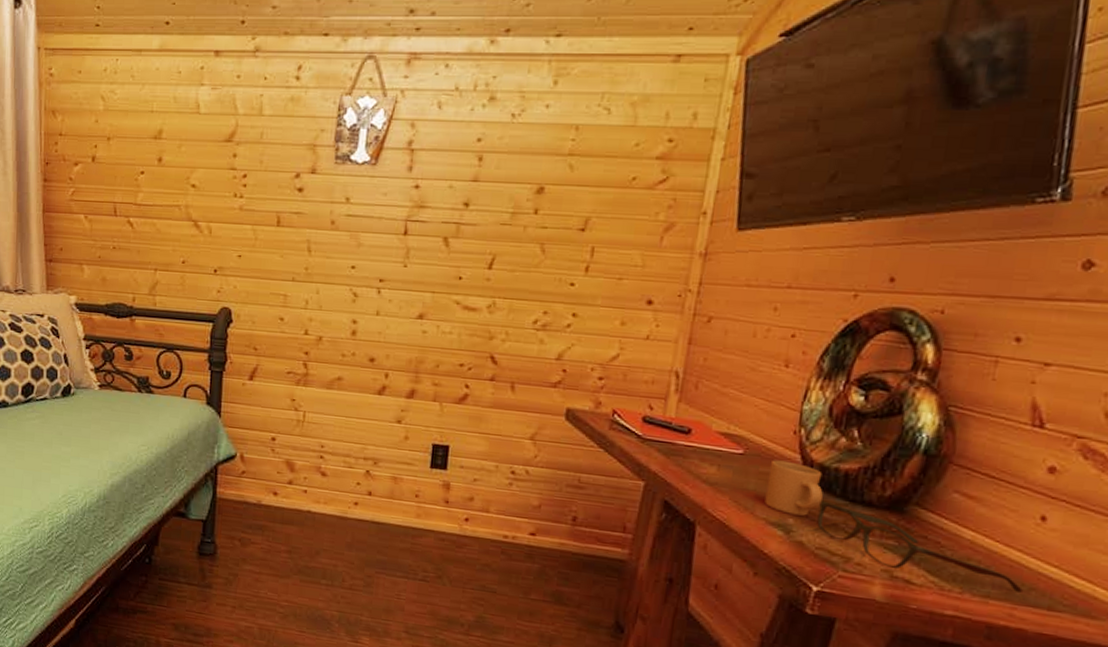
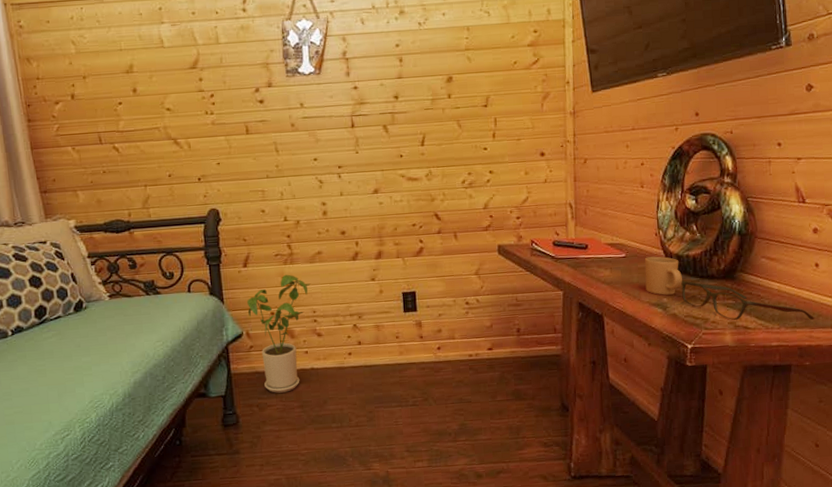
house plant: none [246,397,323,532] -> present [247,274,310,393]

